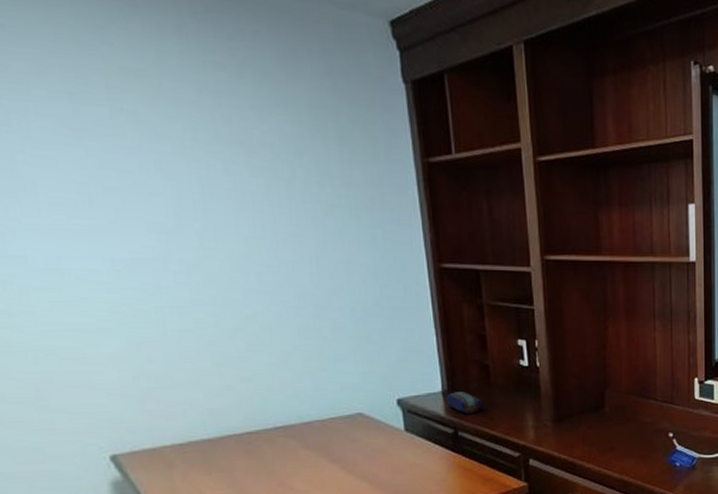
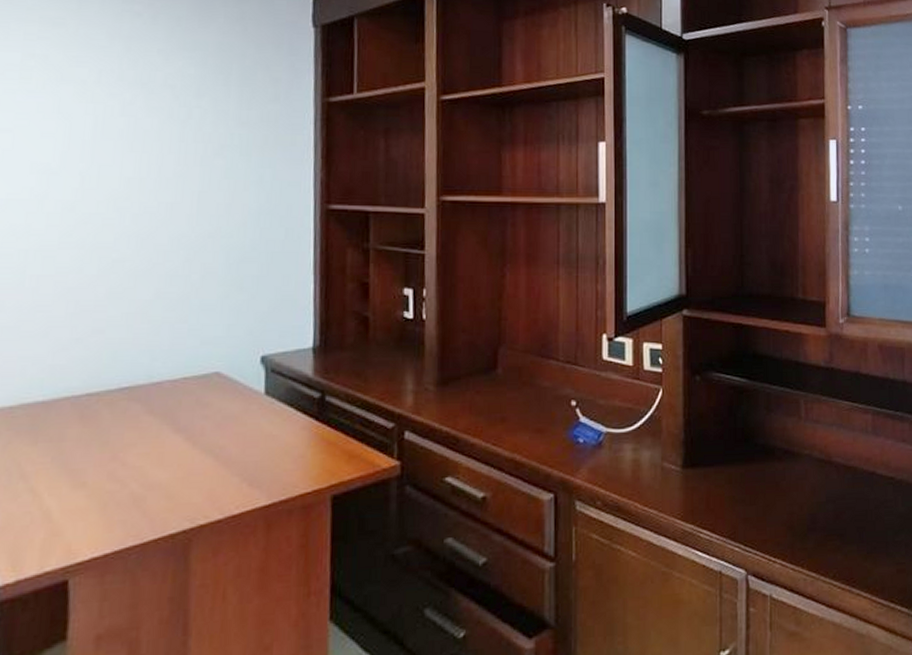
pencil case: present [445,392,482,414] -> none [315,348,356,375]

